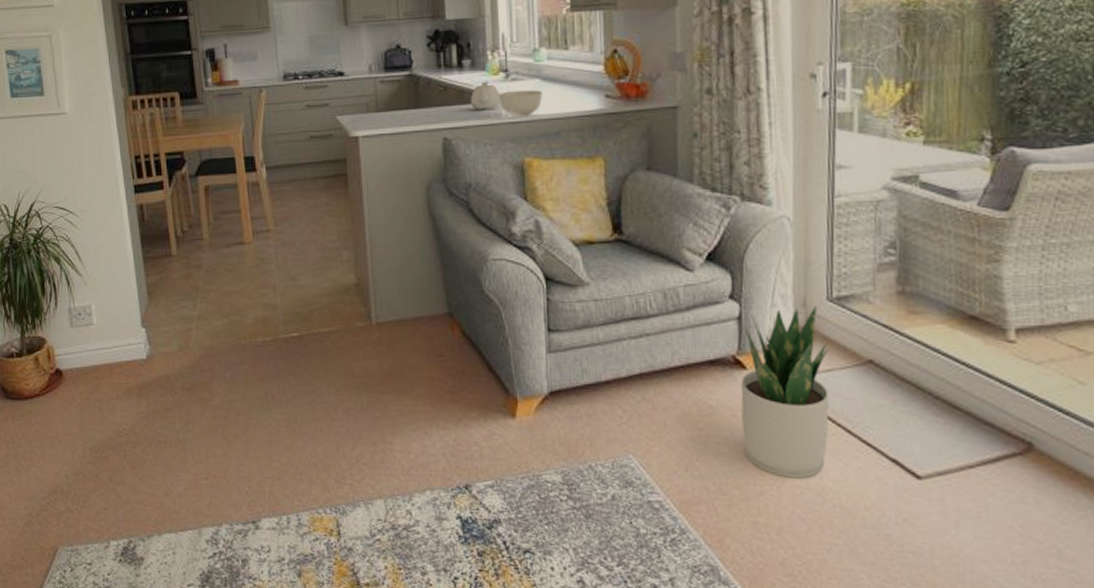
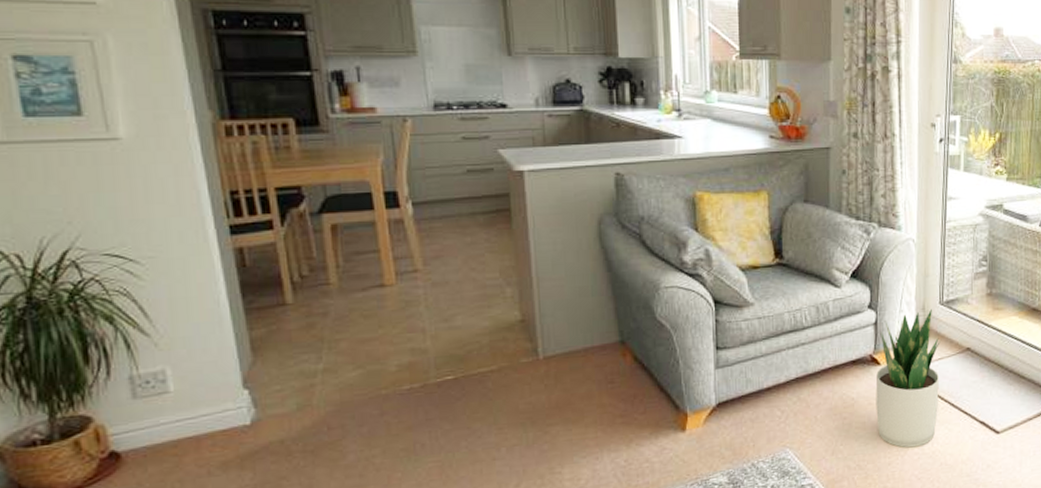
teapot: present [470,82,501,111] -> none [643,120,674,147]
bowl: present [499,89,542,117] -> none [672,128,713,154]

